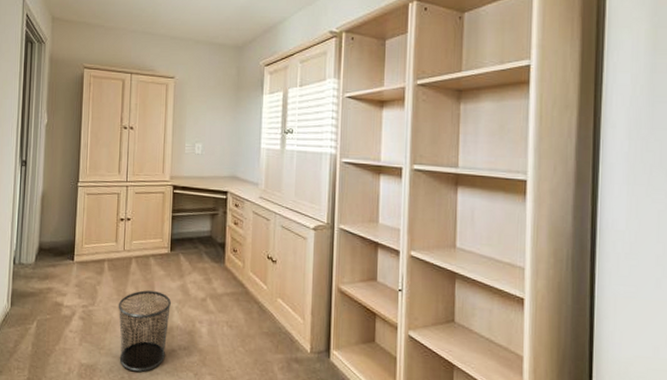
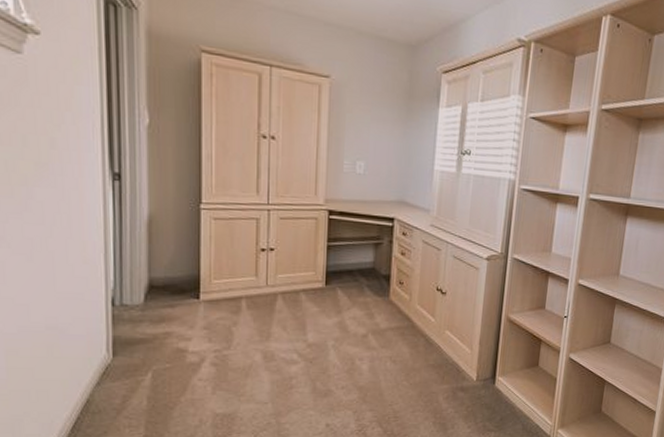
waste bin: present [118,290,171,372] -> none [261,329,326,416]

